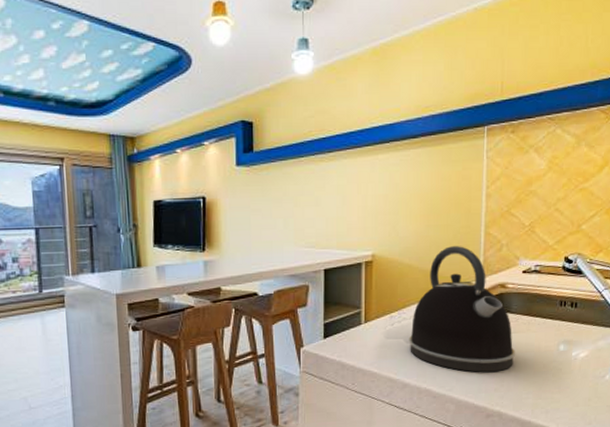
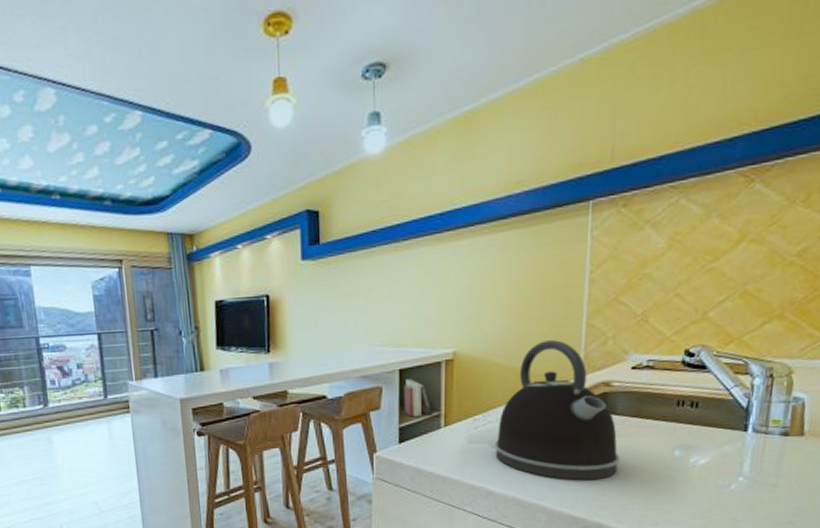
books: none [329,278,354,314] -> present [404,379,433,418]

